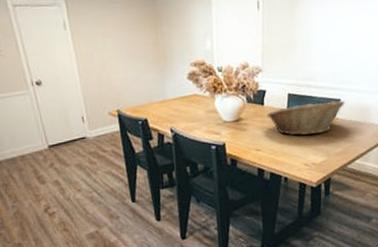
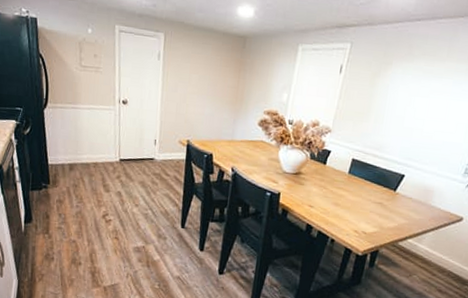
fruit basket: present [266,100,345,136] -> none [326,170,409,205]

